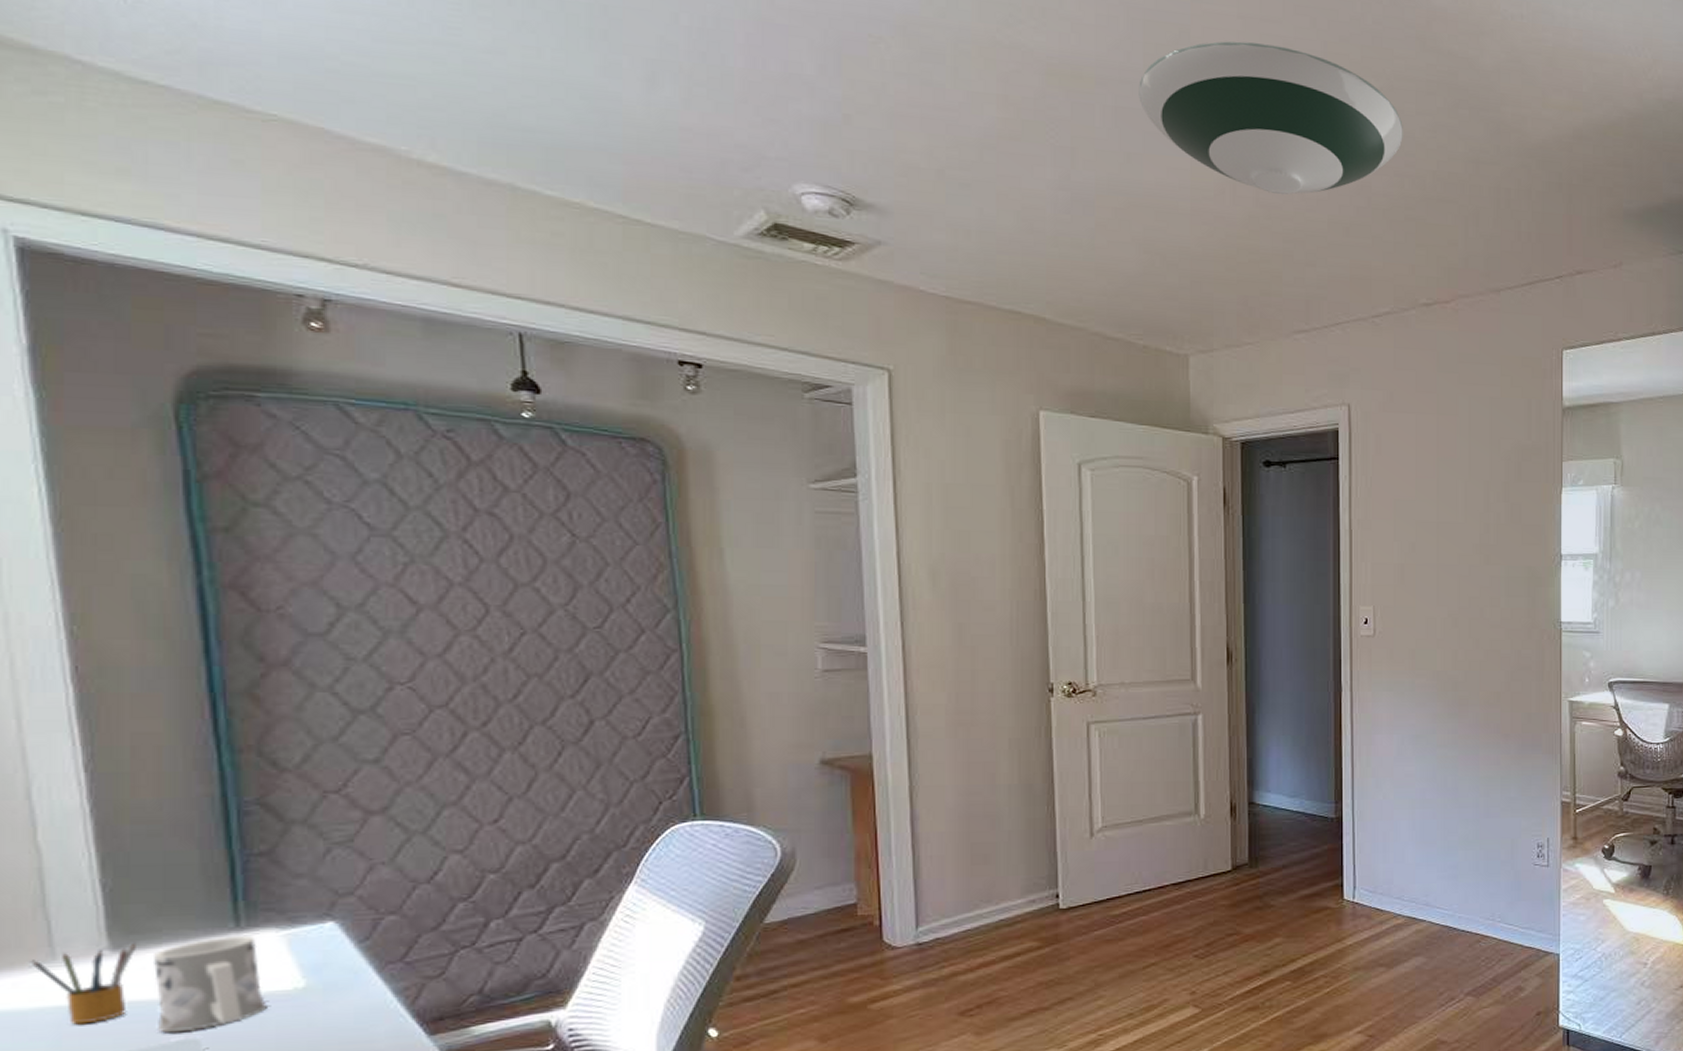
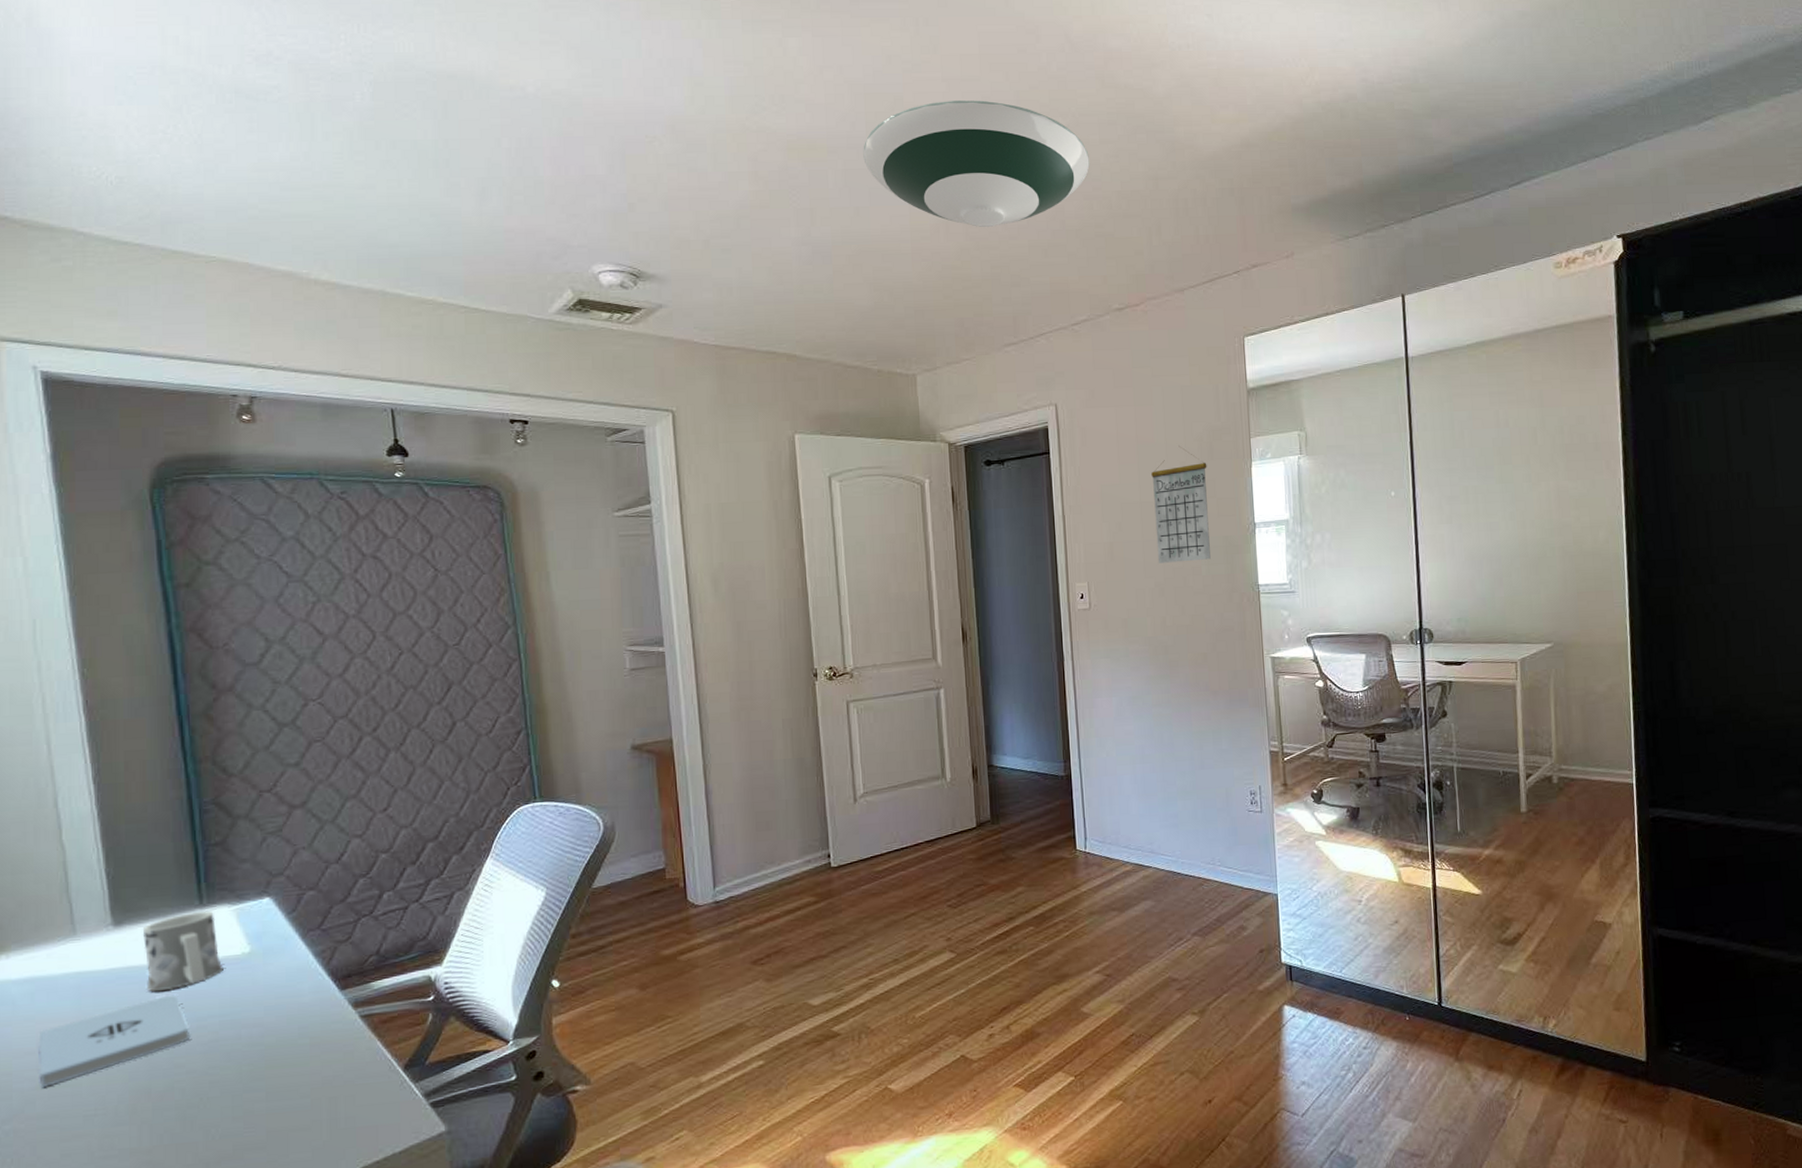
pencil box: present [31,942,136,1025] -> none [59,919,131,987]
calendar: none [1451,462,1513,591] -> present [1151,445,1211,563]

